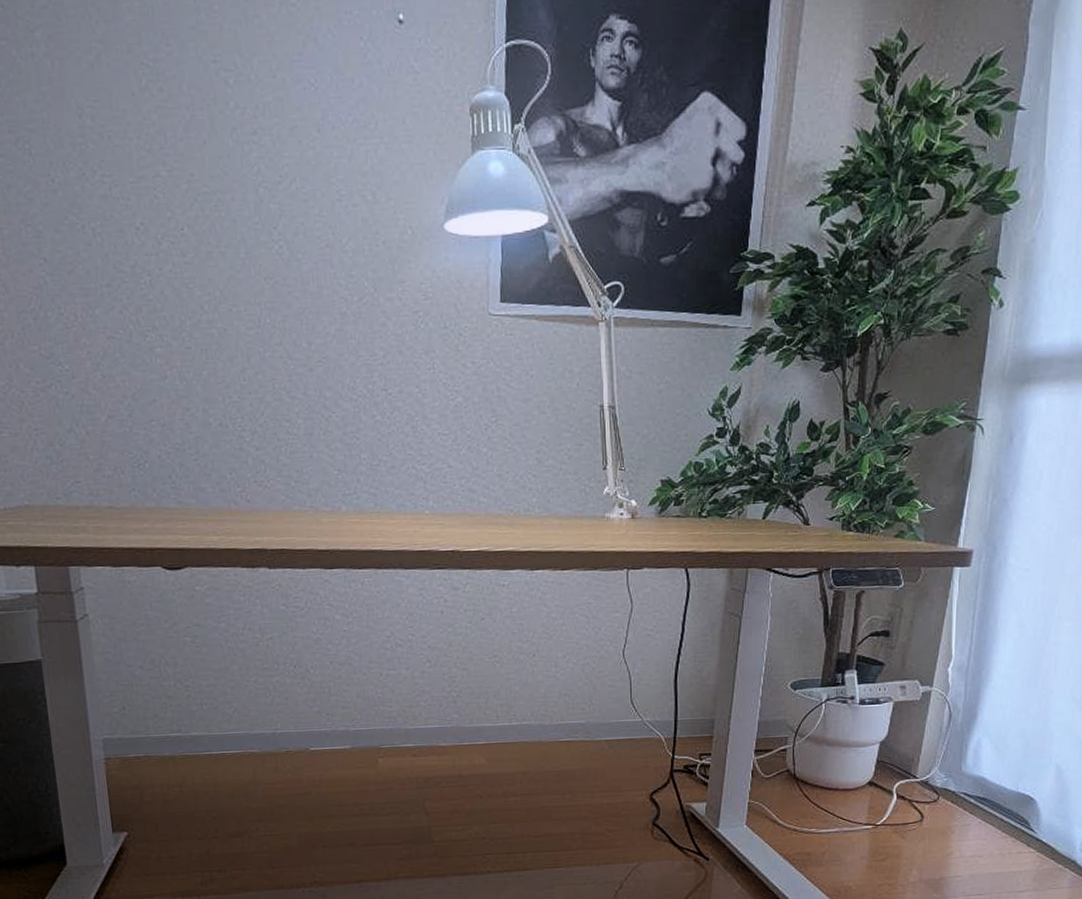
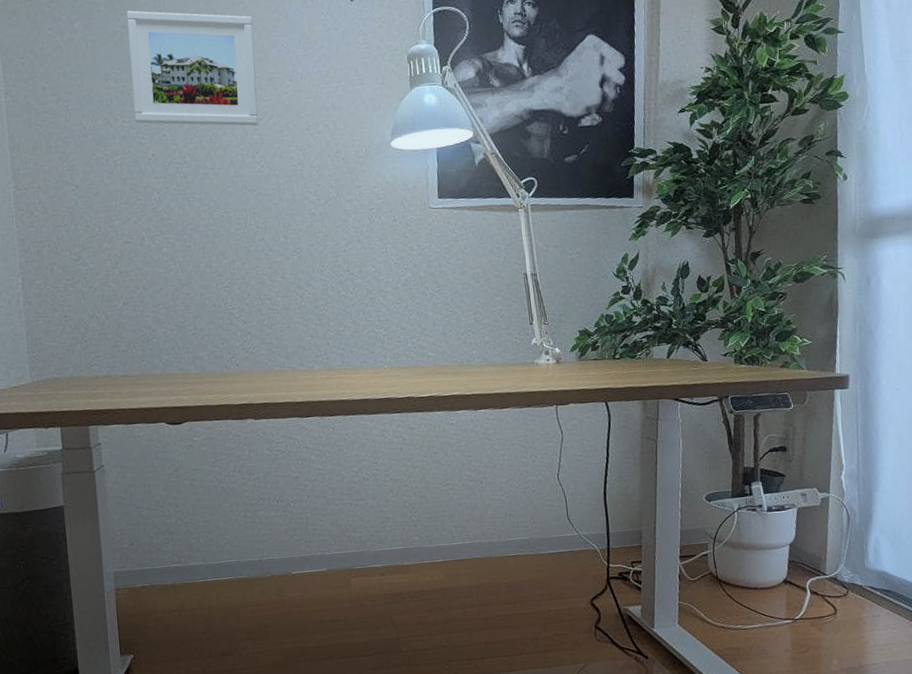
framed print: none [104,18,277,192] -> present [126,10,258,126]

